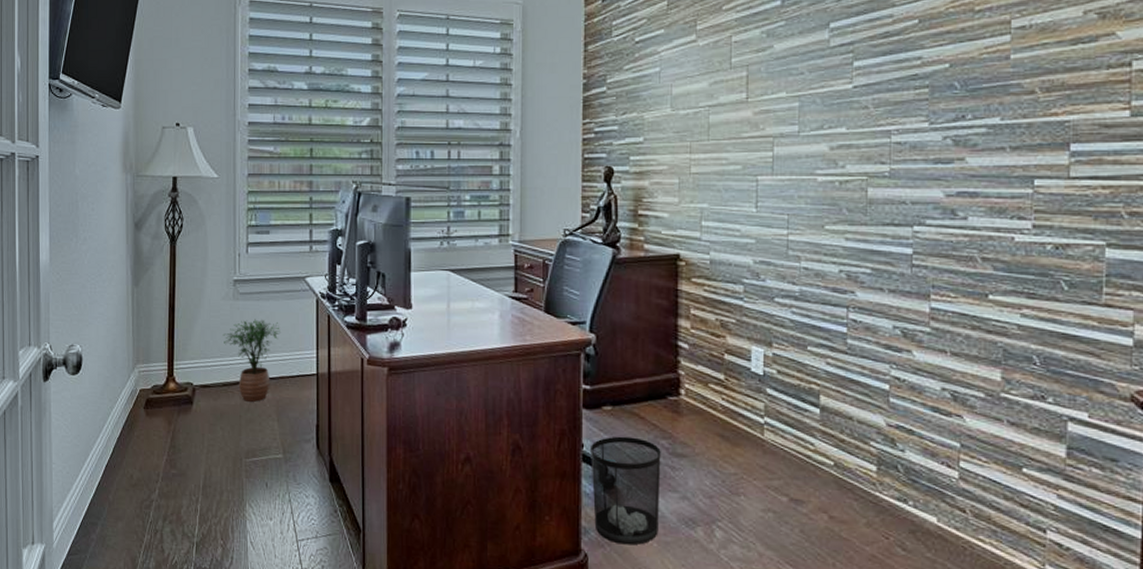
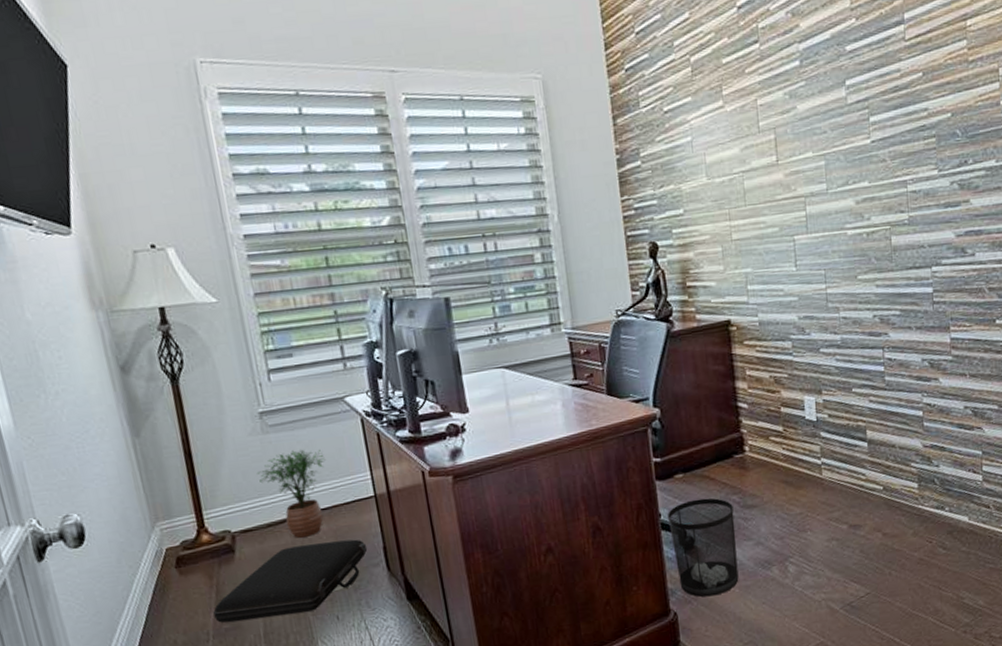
briefcase: none [166,408,303,473] -> present [213,539,368,623]

